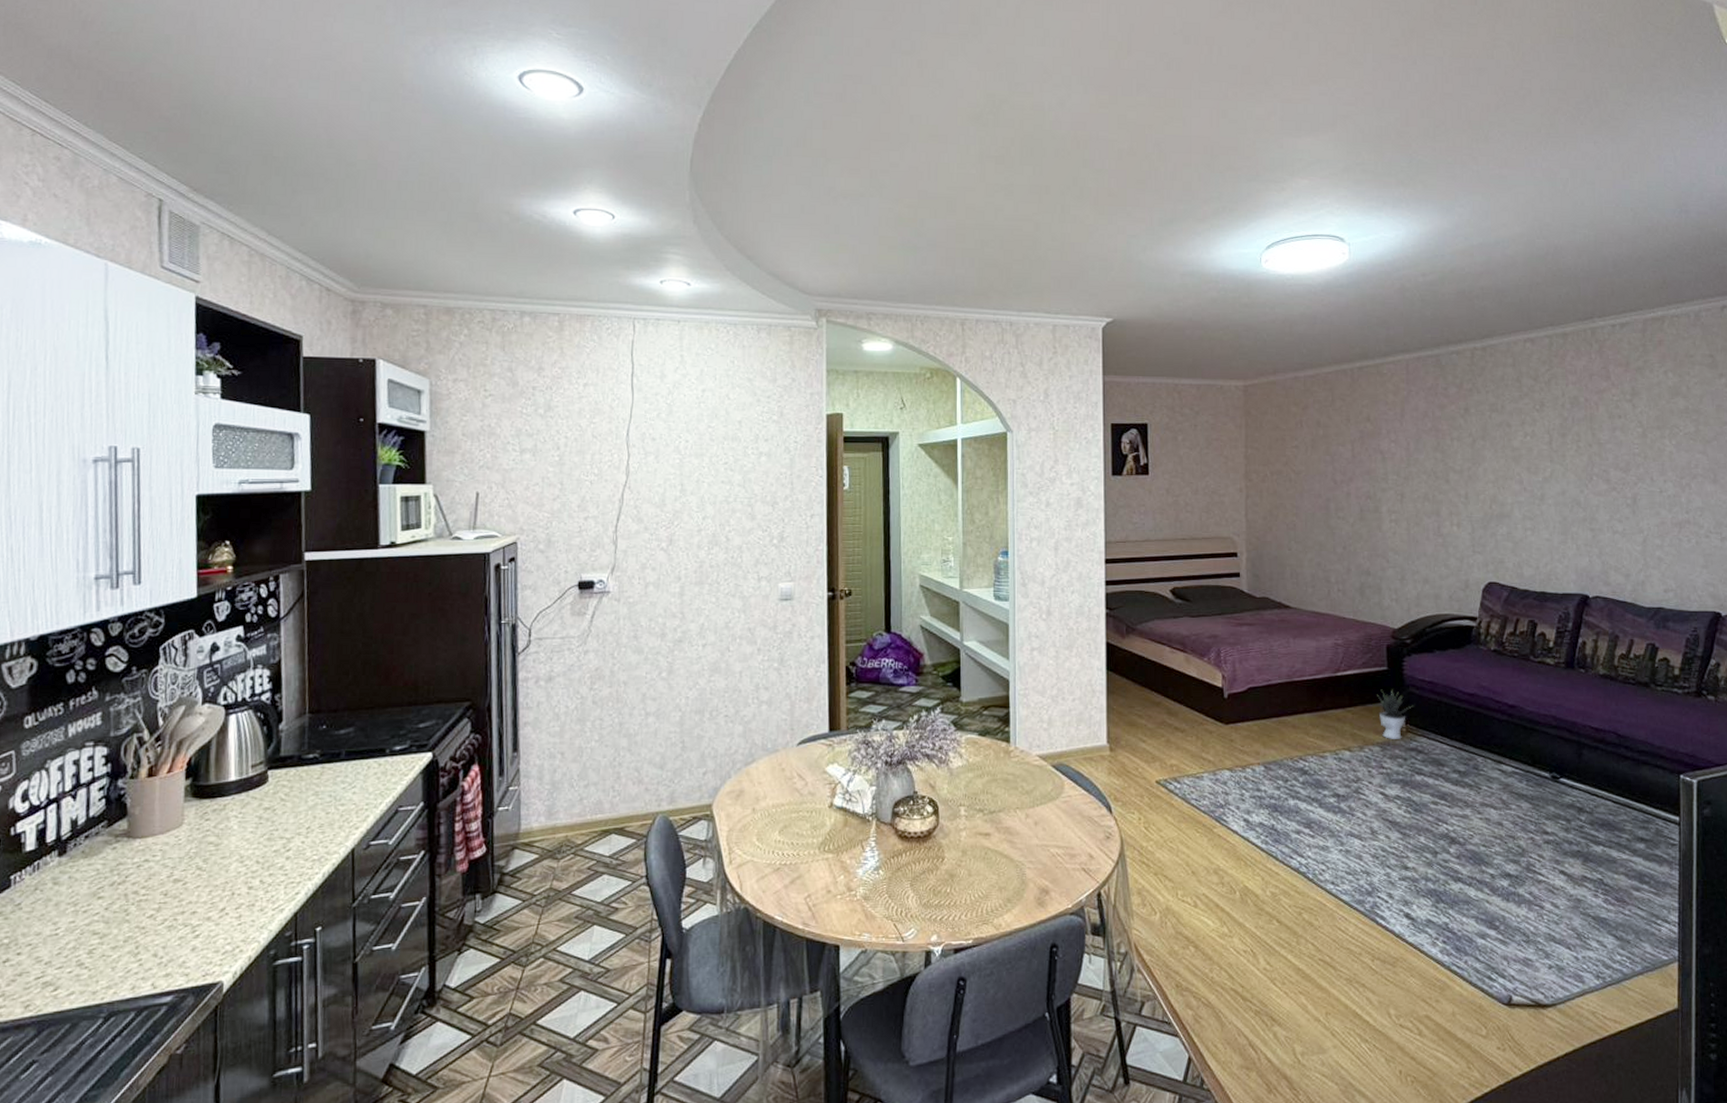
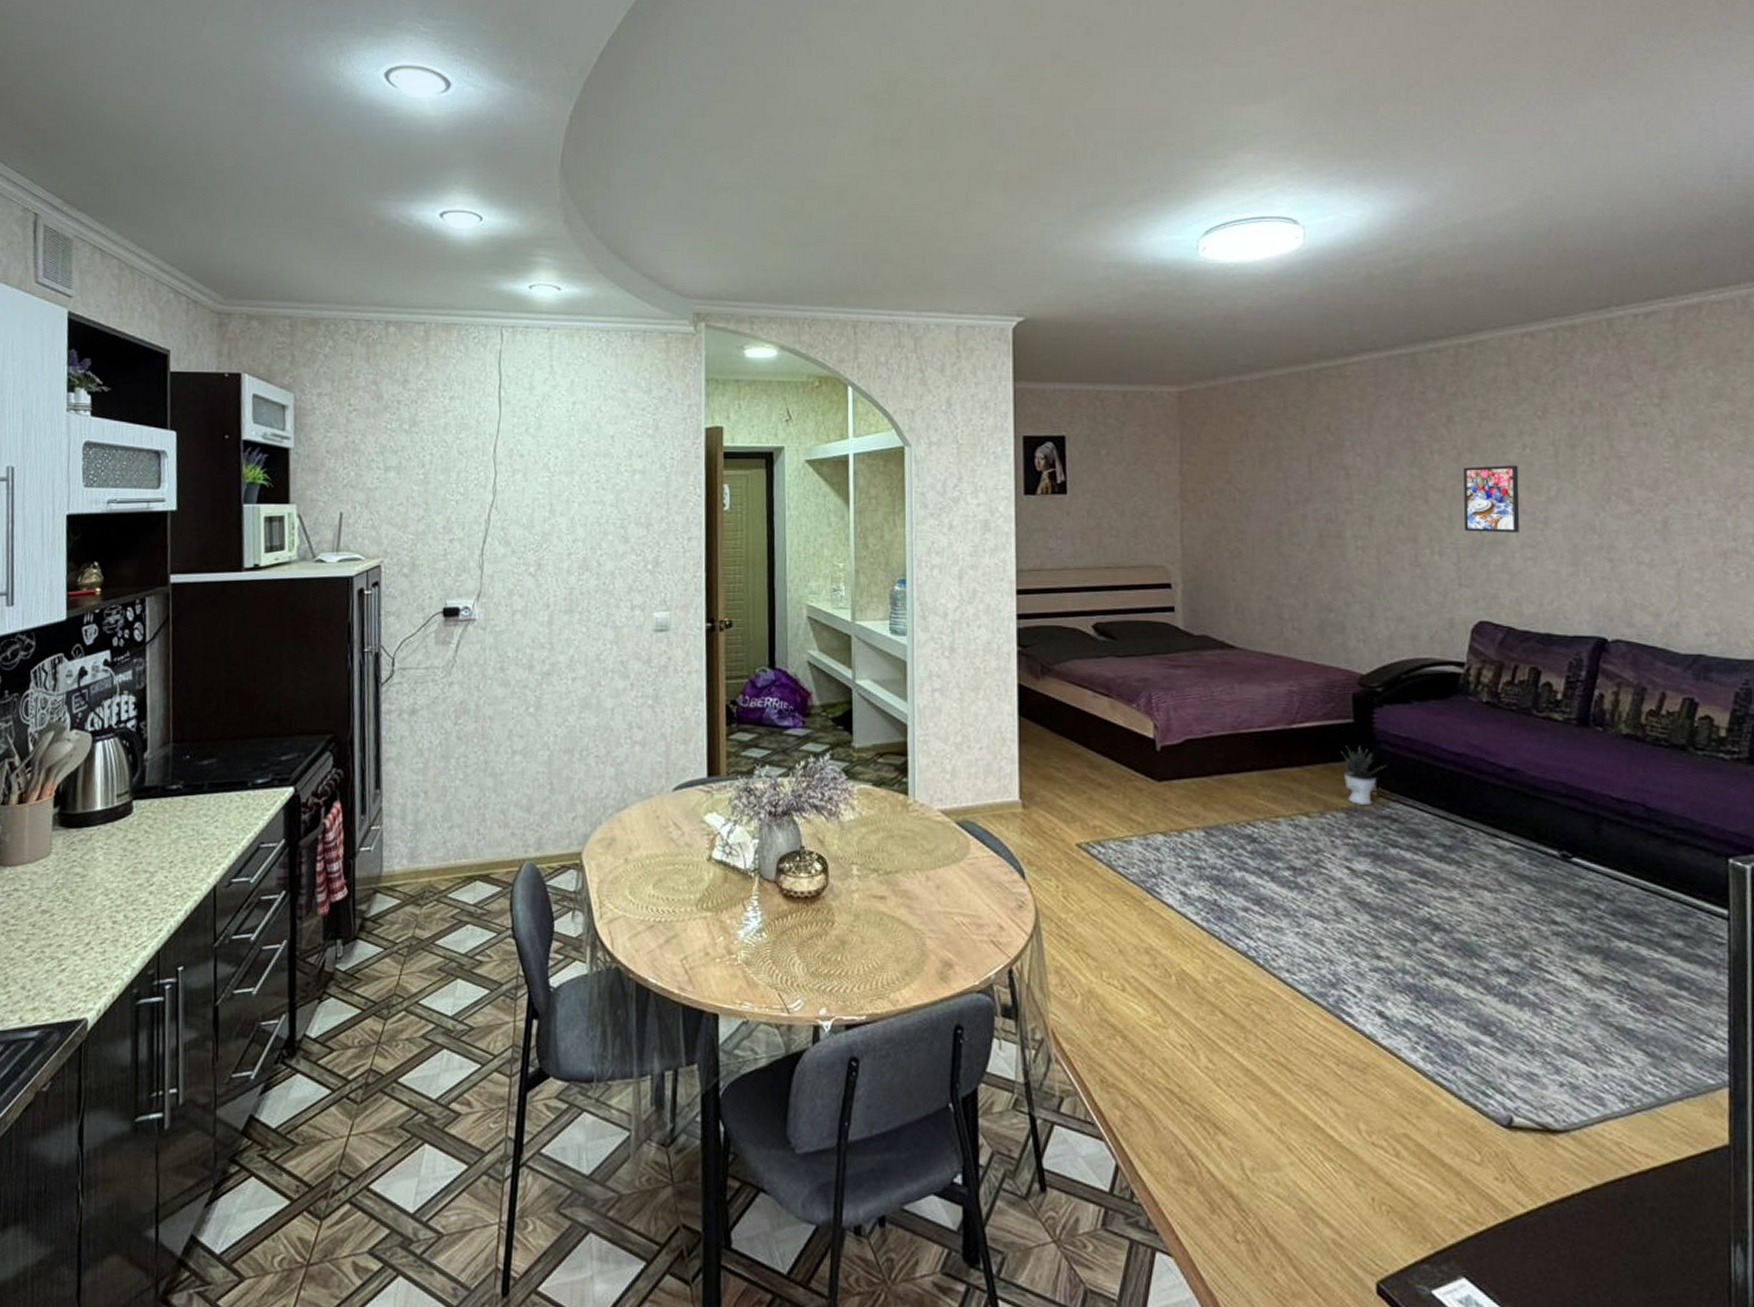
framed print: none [1477,450,1522,507] -> present [1463,465,1520,533]

